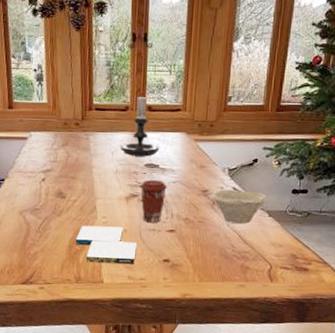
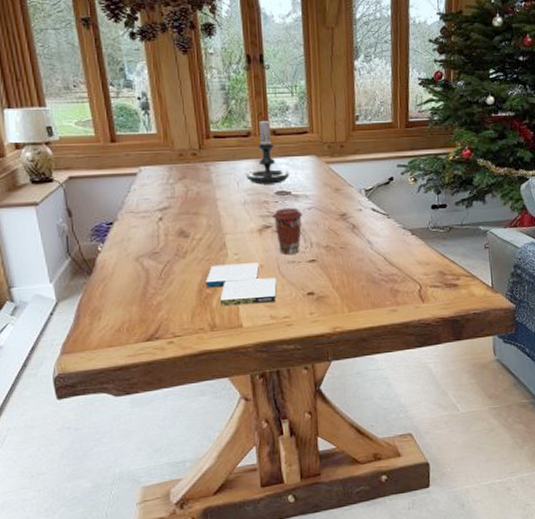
bowl: present [211,189,268,225] -> none [350,210,408,247]

